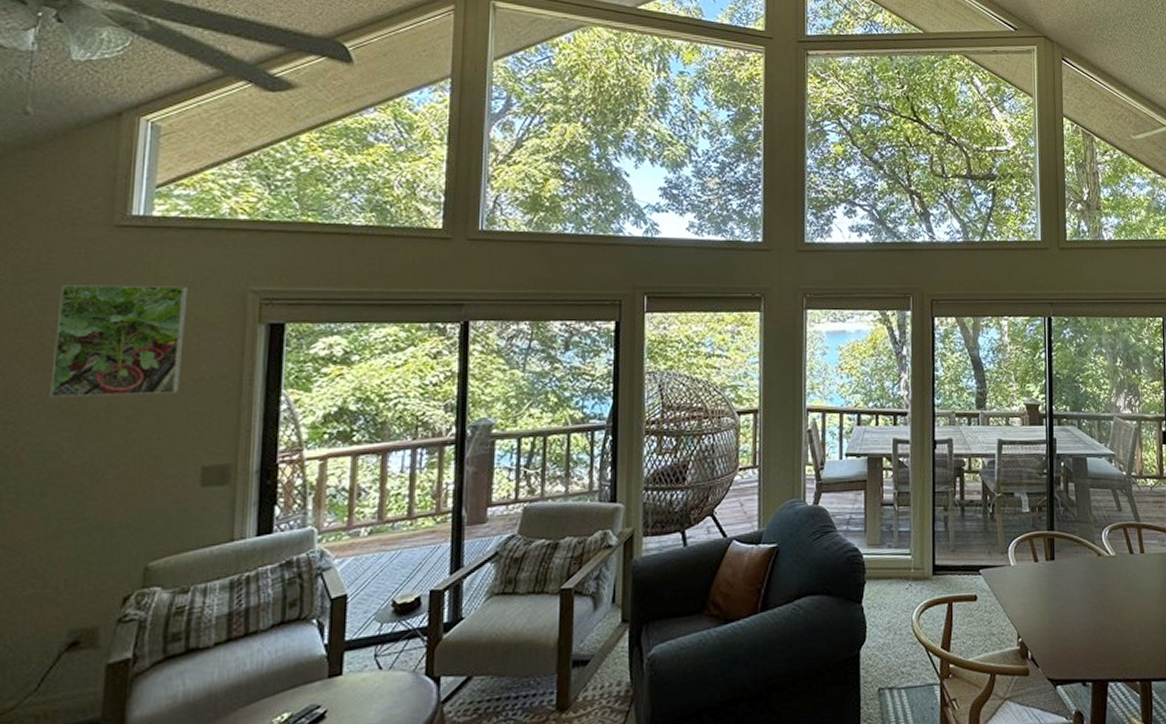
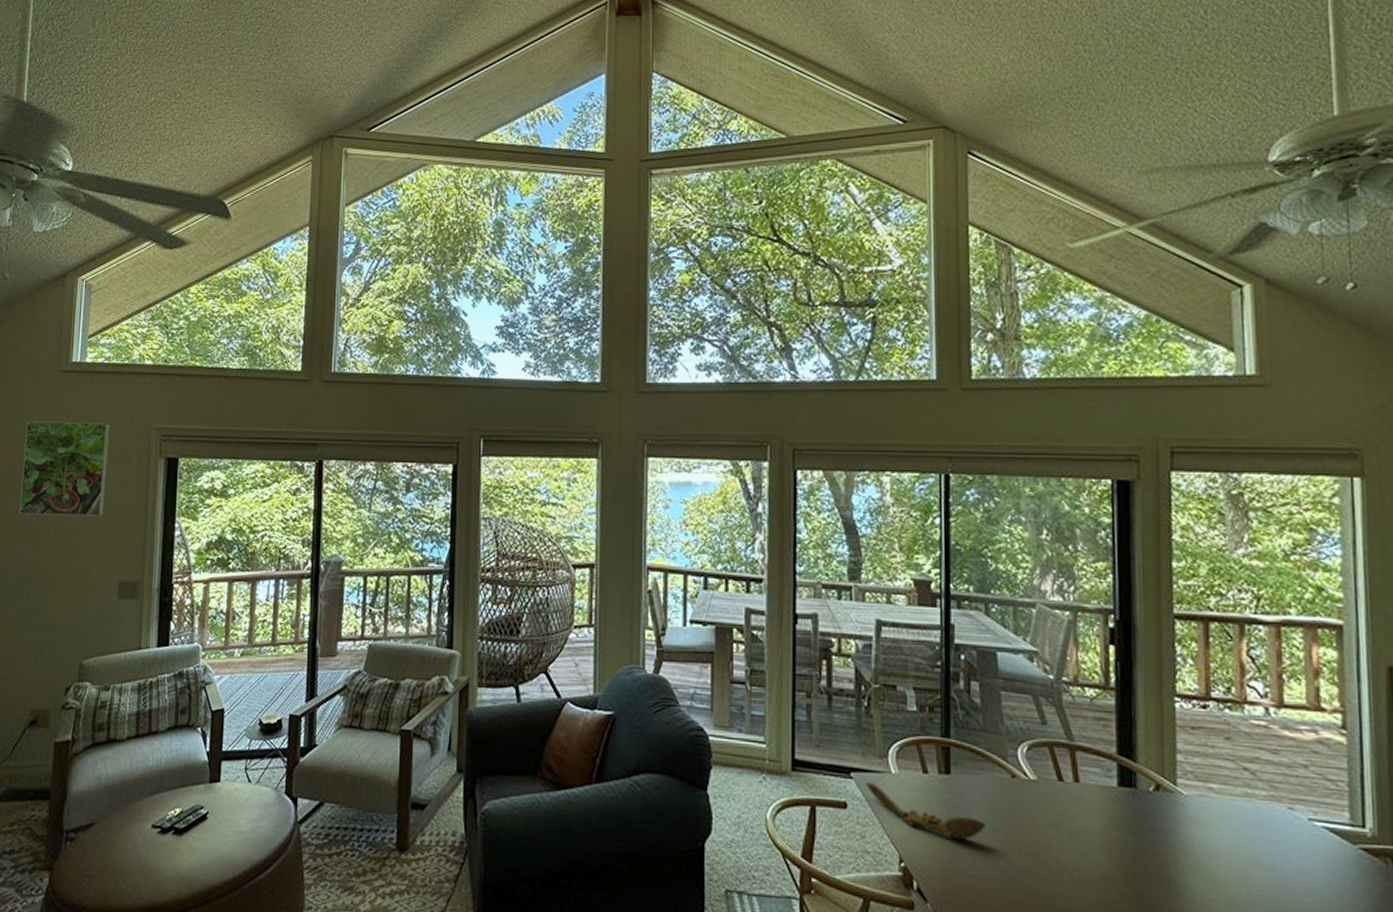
wooden spoon: none [991,575,1080,612] -> present [865,782,986,840]

